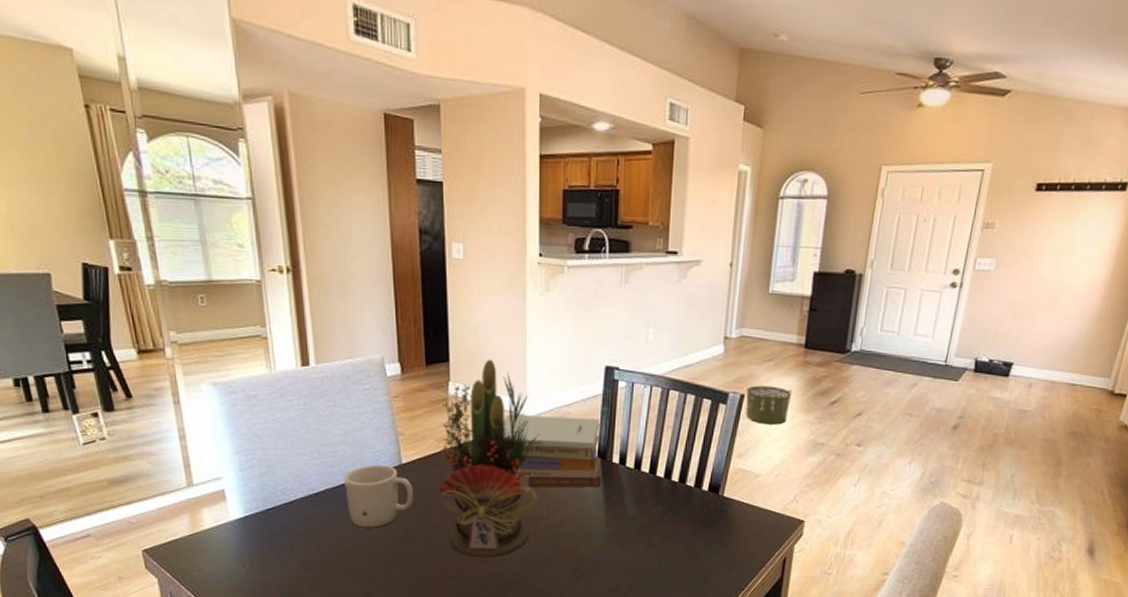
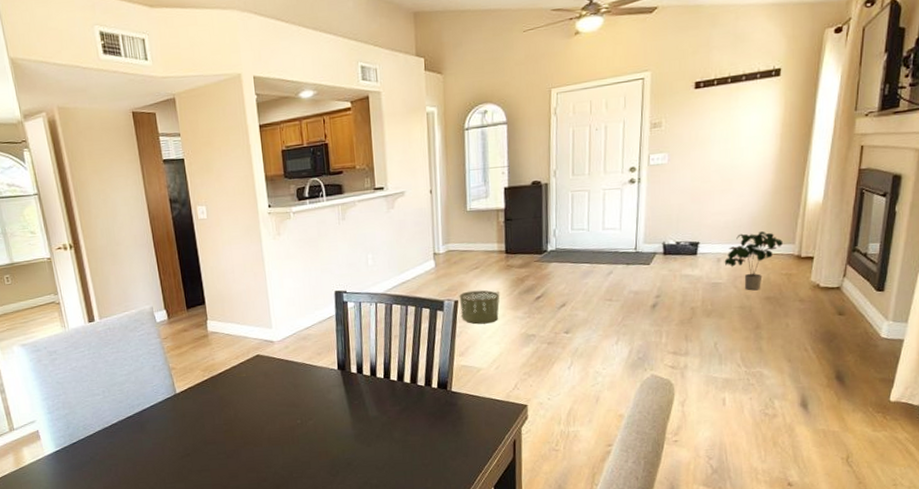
mug: present [344,464,414,528] -> none [131,396,189,451]
flower arrangement: present [439,359,540,557] -> none [203,297,293,466]
books: present [504,415,601,488] -> none [255,336,344,401]
potted plant: none [1035,359,1099,424] -> present [724,231,783,291]

